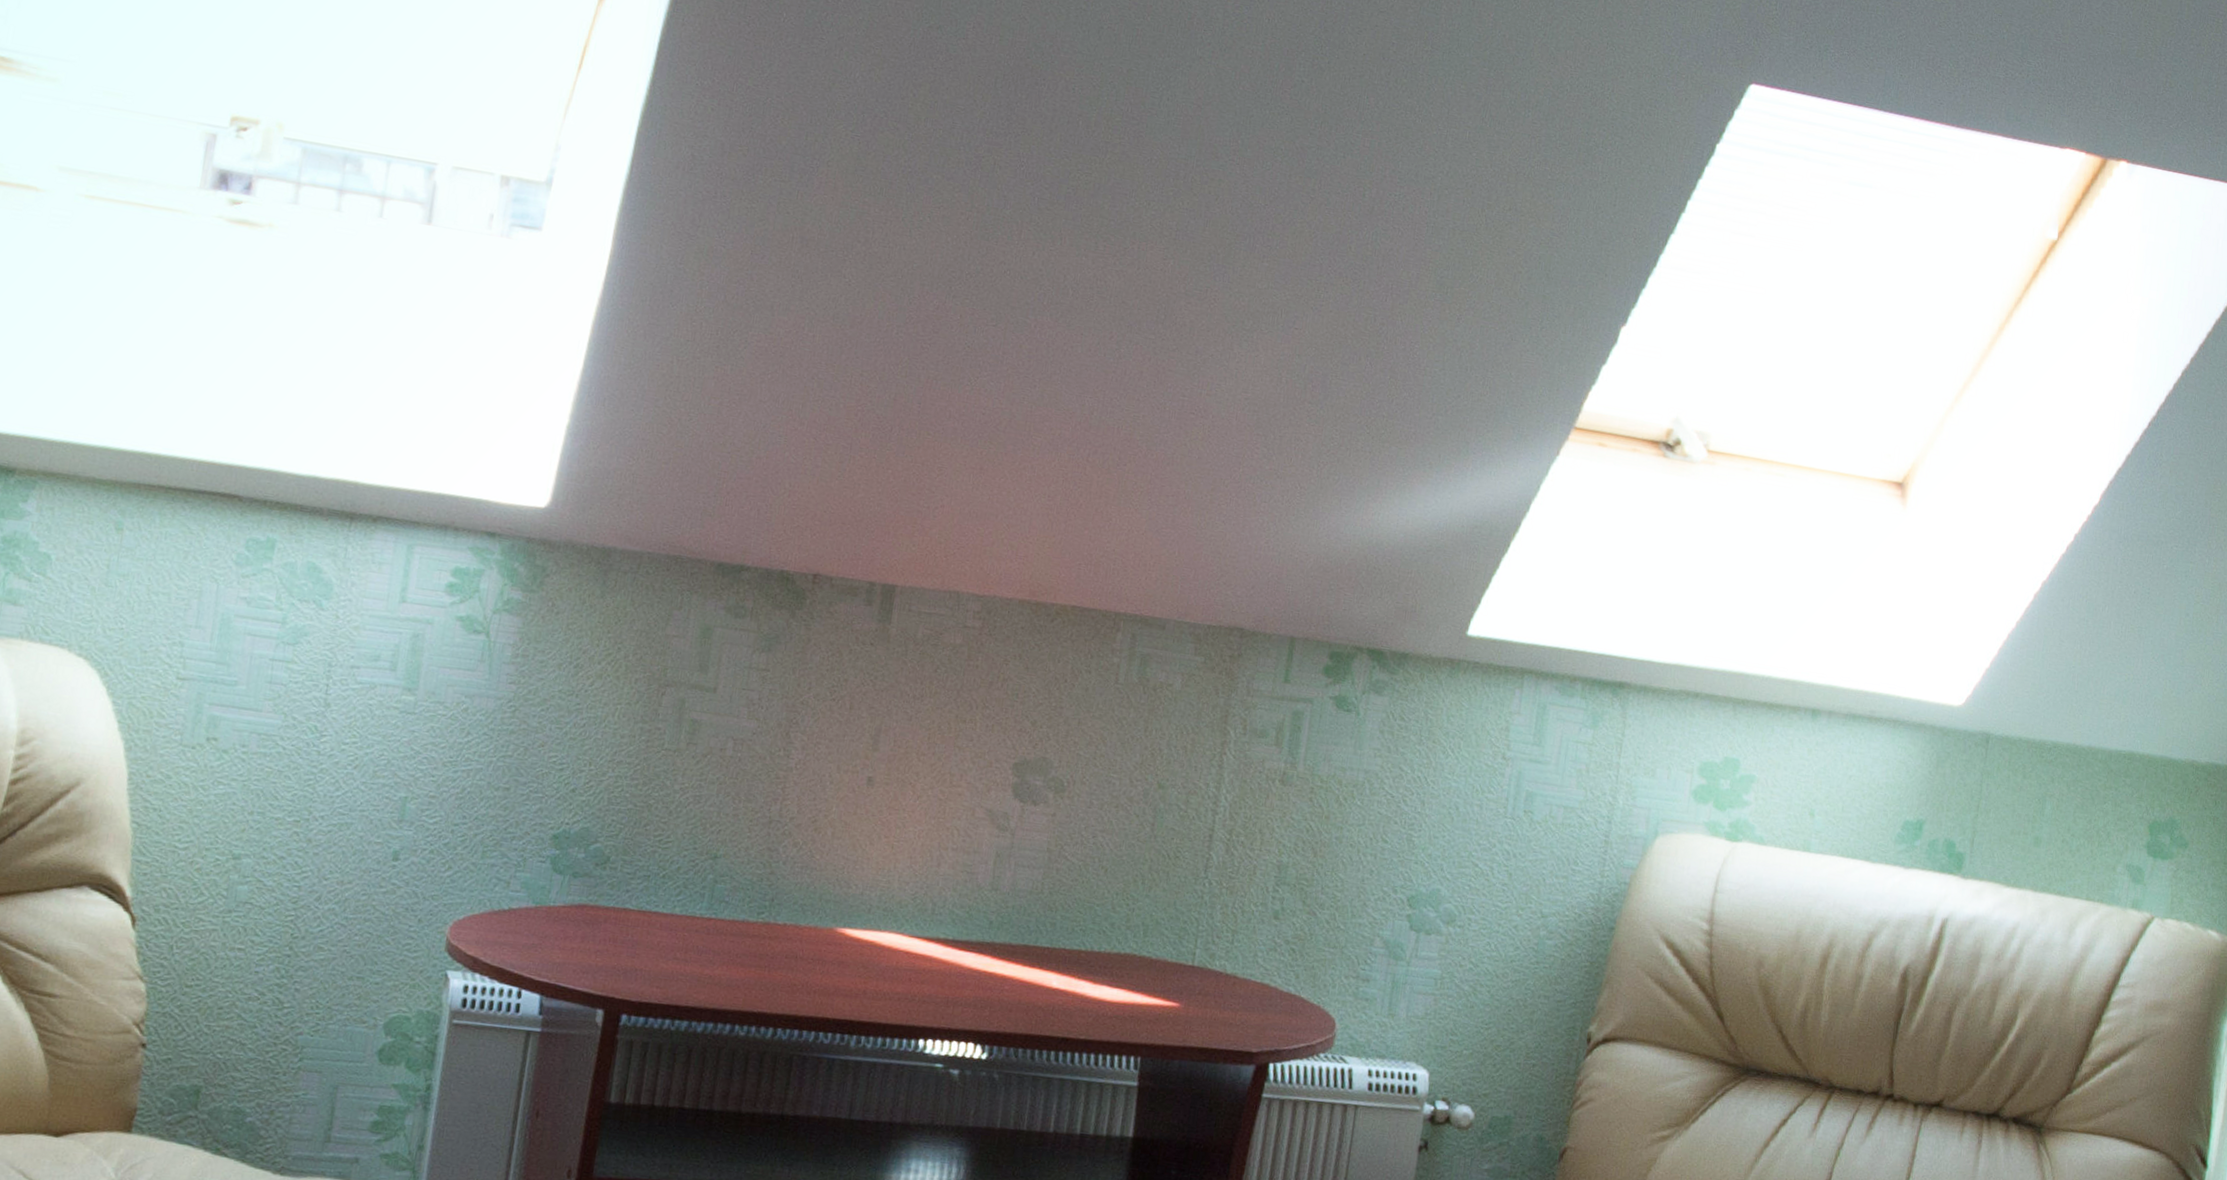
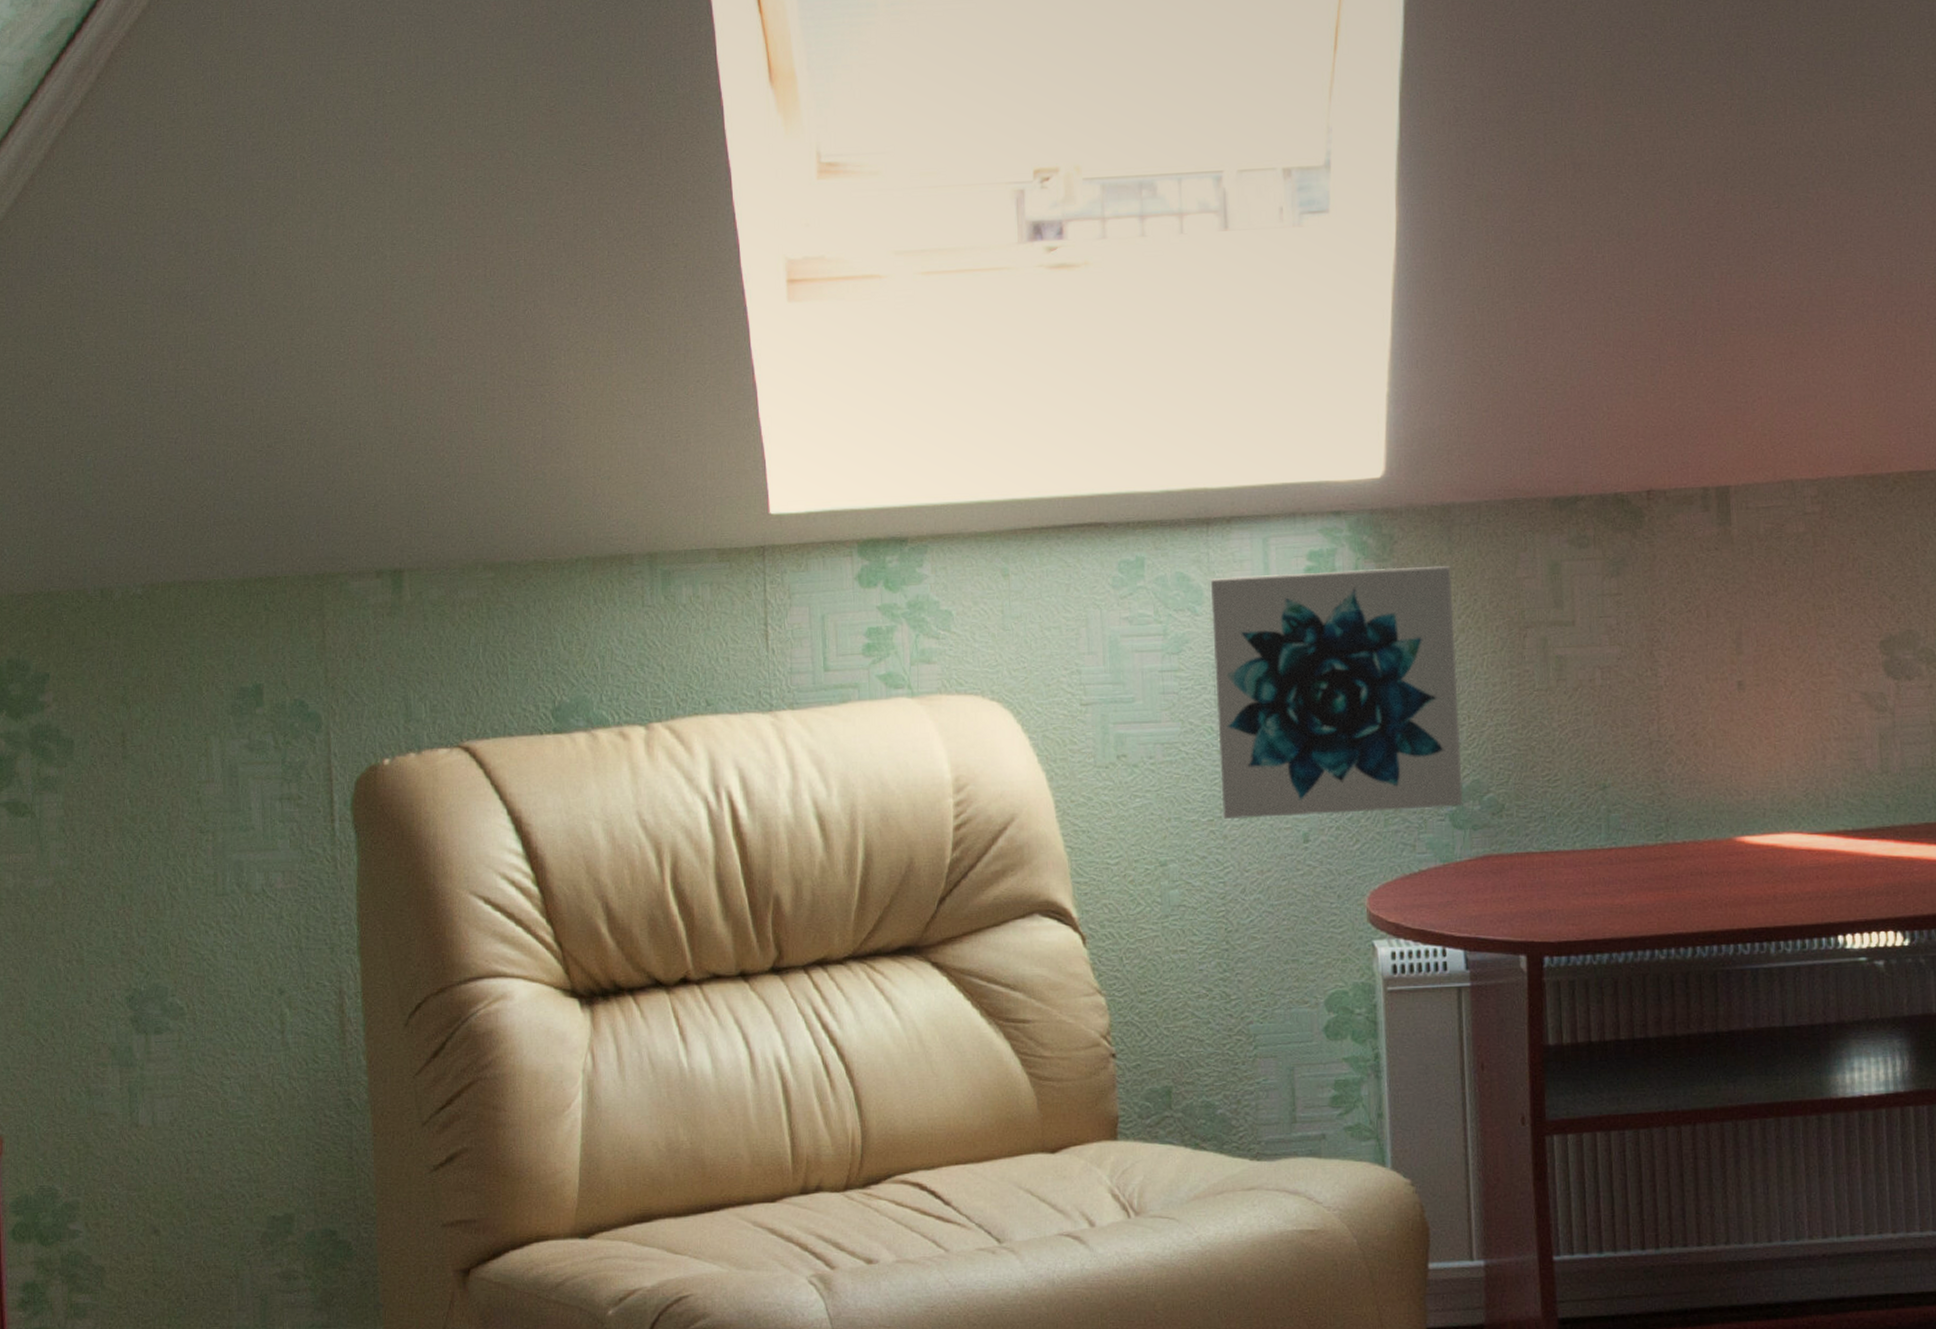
wall art: none [311,575,600,851] -> present [1210,565,1463,820]

